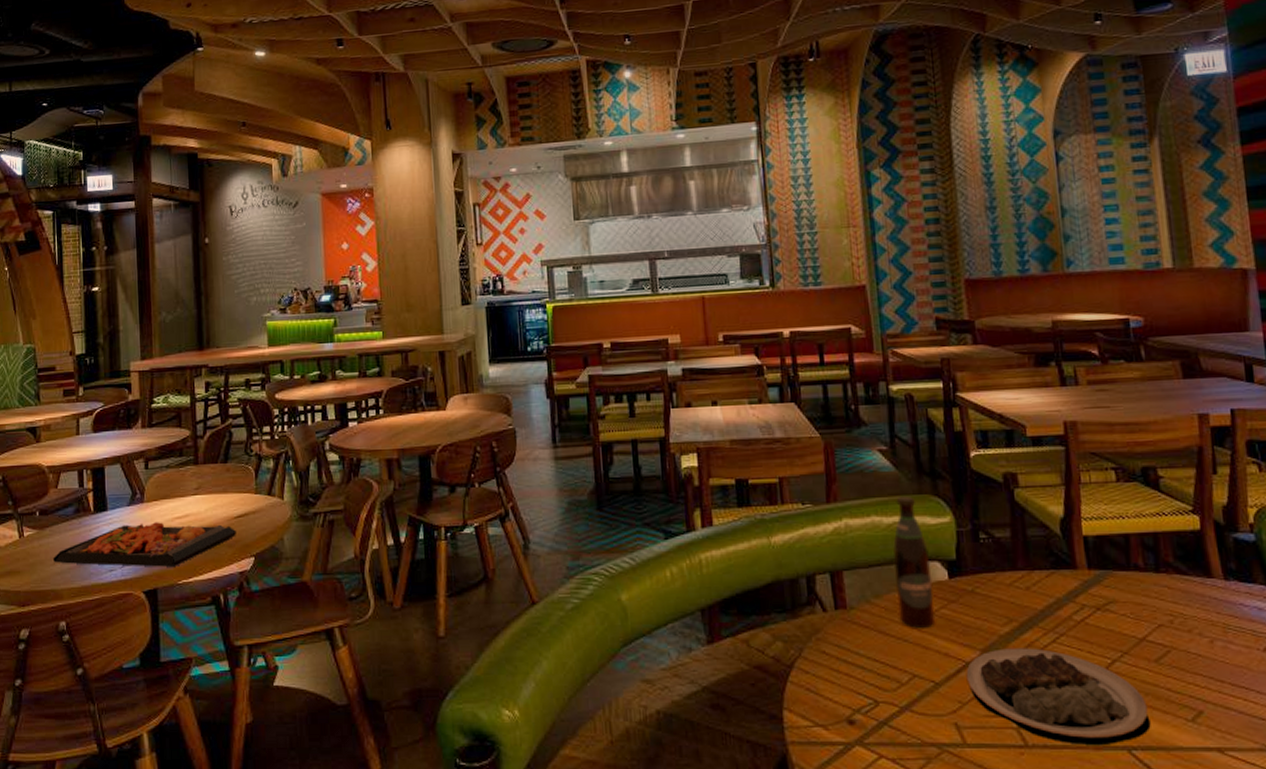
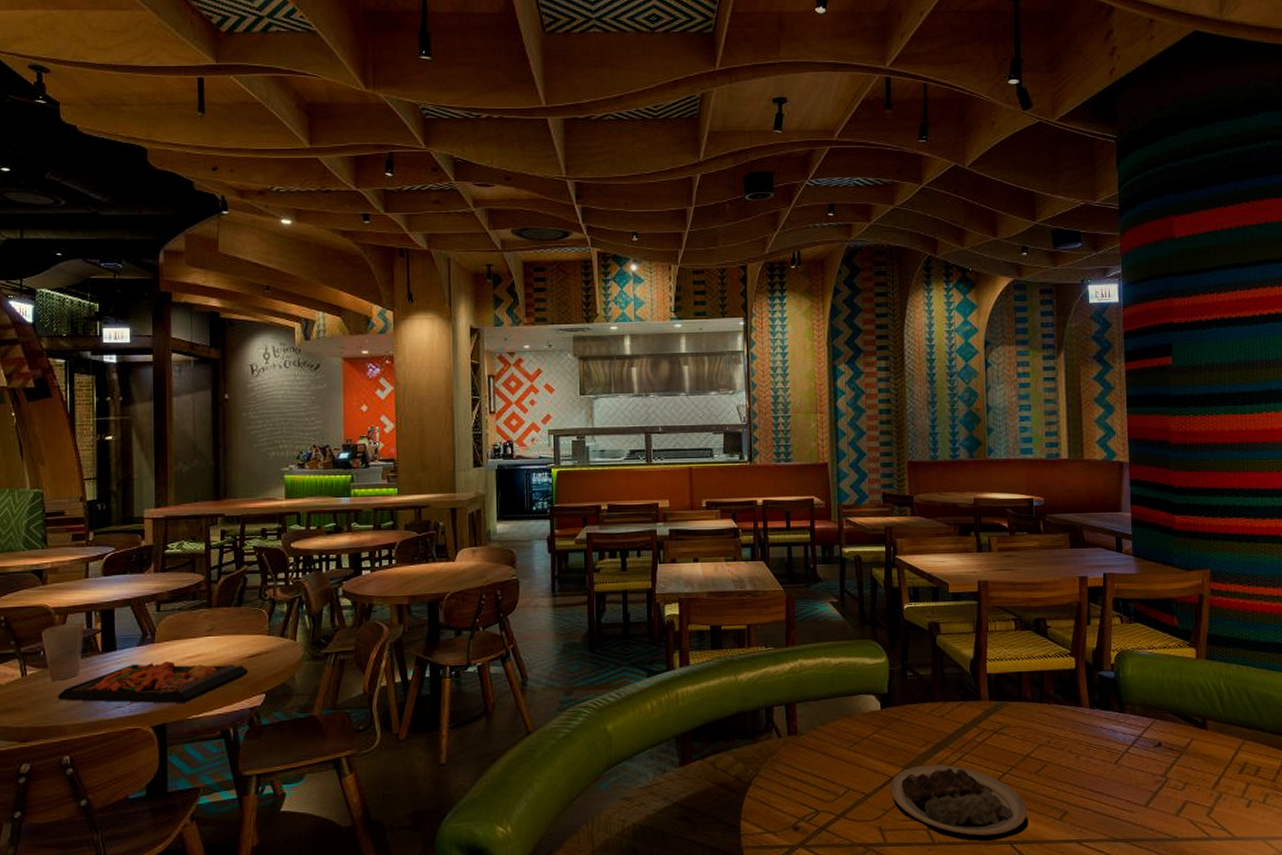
cup: none [36,481,77,543] -> present [41,622,84,681]
bottle: present [893,496,936,628] -> none [838,641,869,750]

